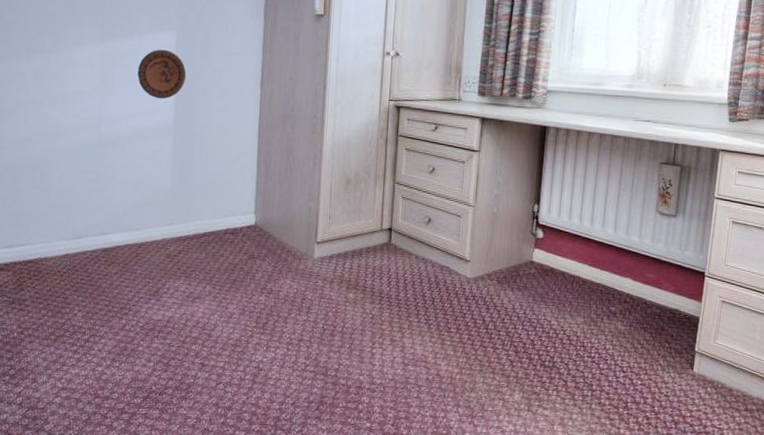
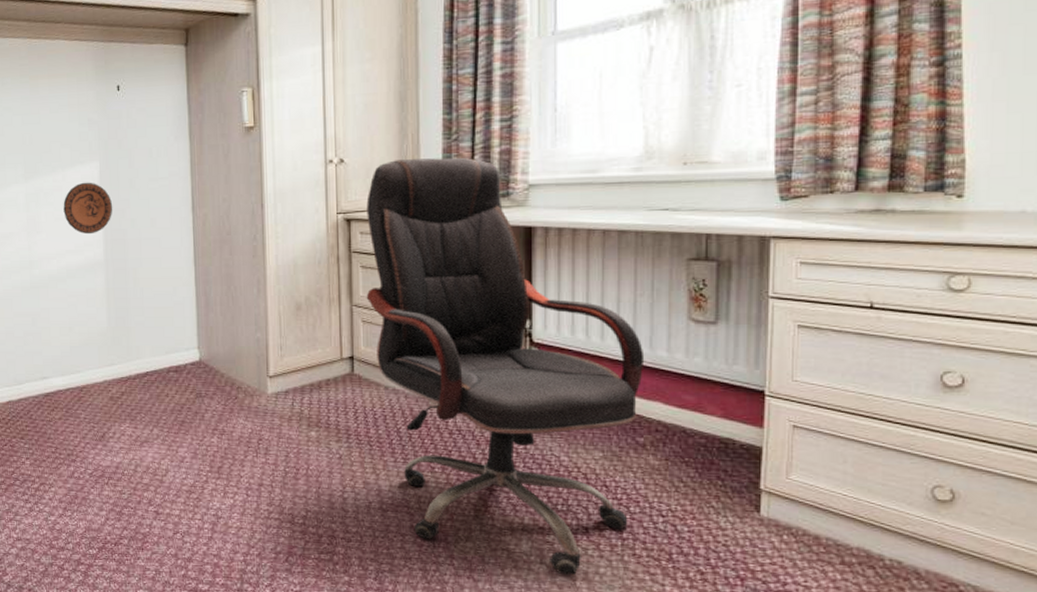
office chair: none [407,58,622,421] -> present [366,157,645,576]

